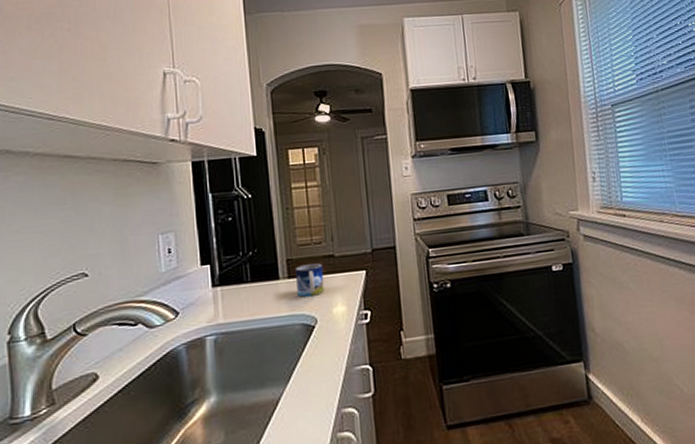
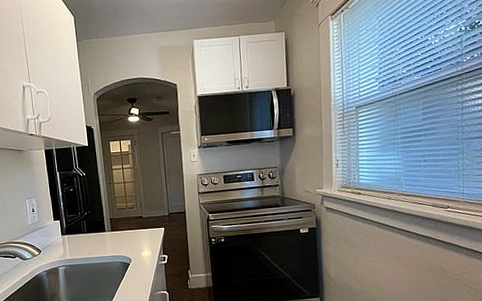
mug: present [294,263,325,298] -> none [115,222,136,244]

